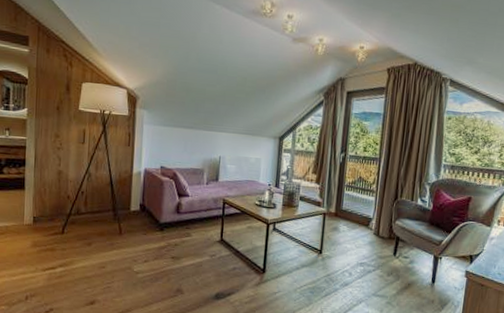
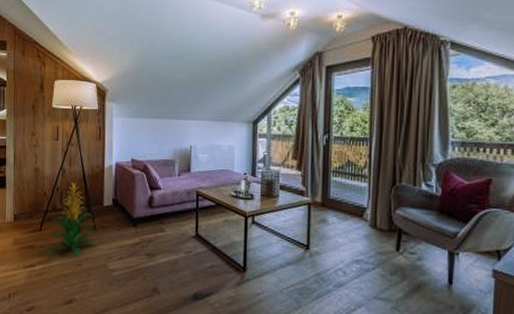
indoor plant: none [67,185,123,259] -> present [45,181,98,256]

